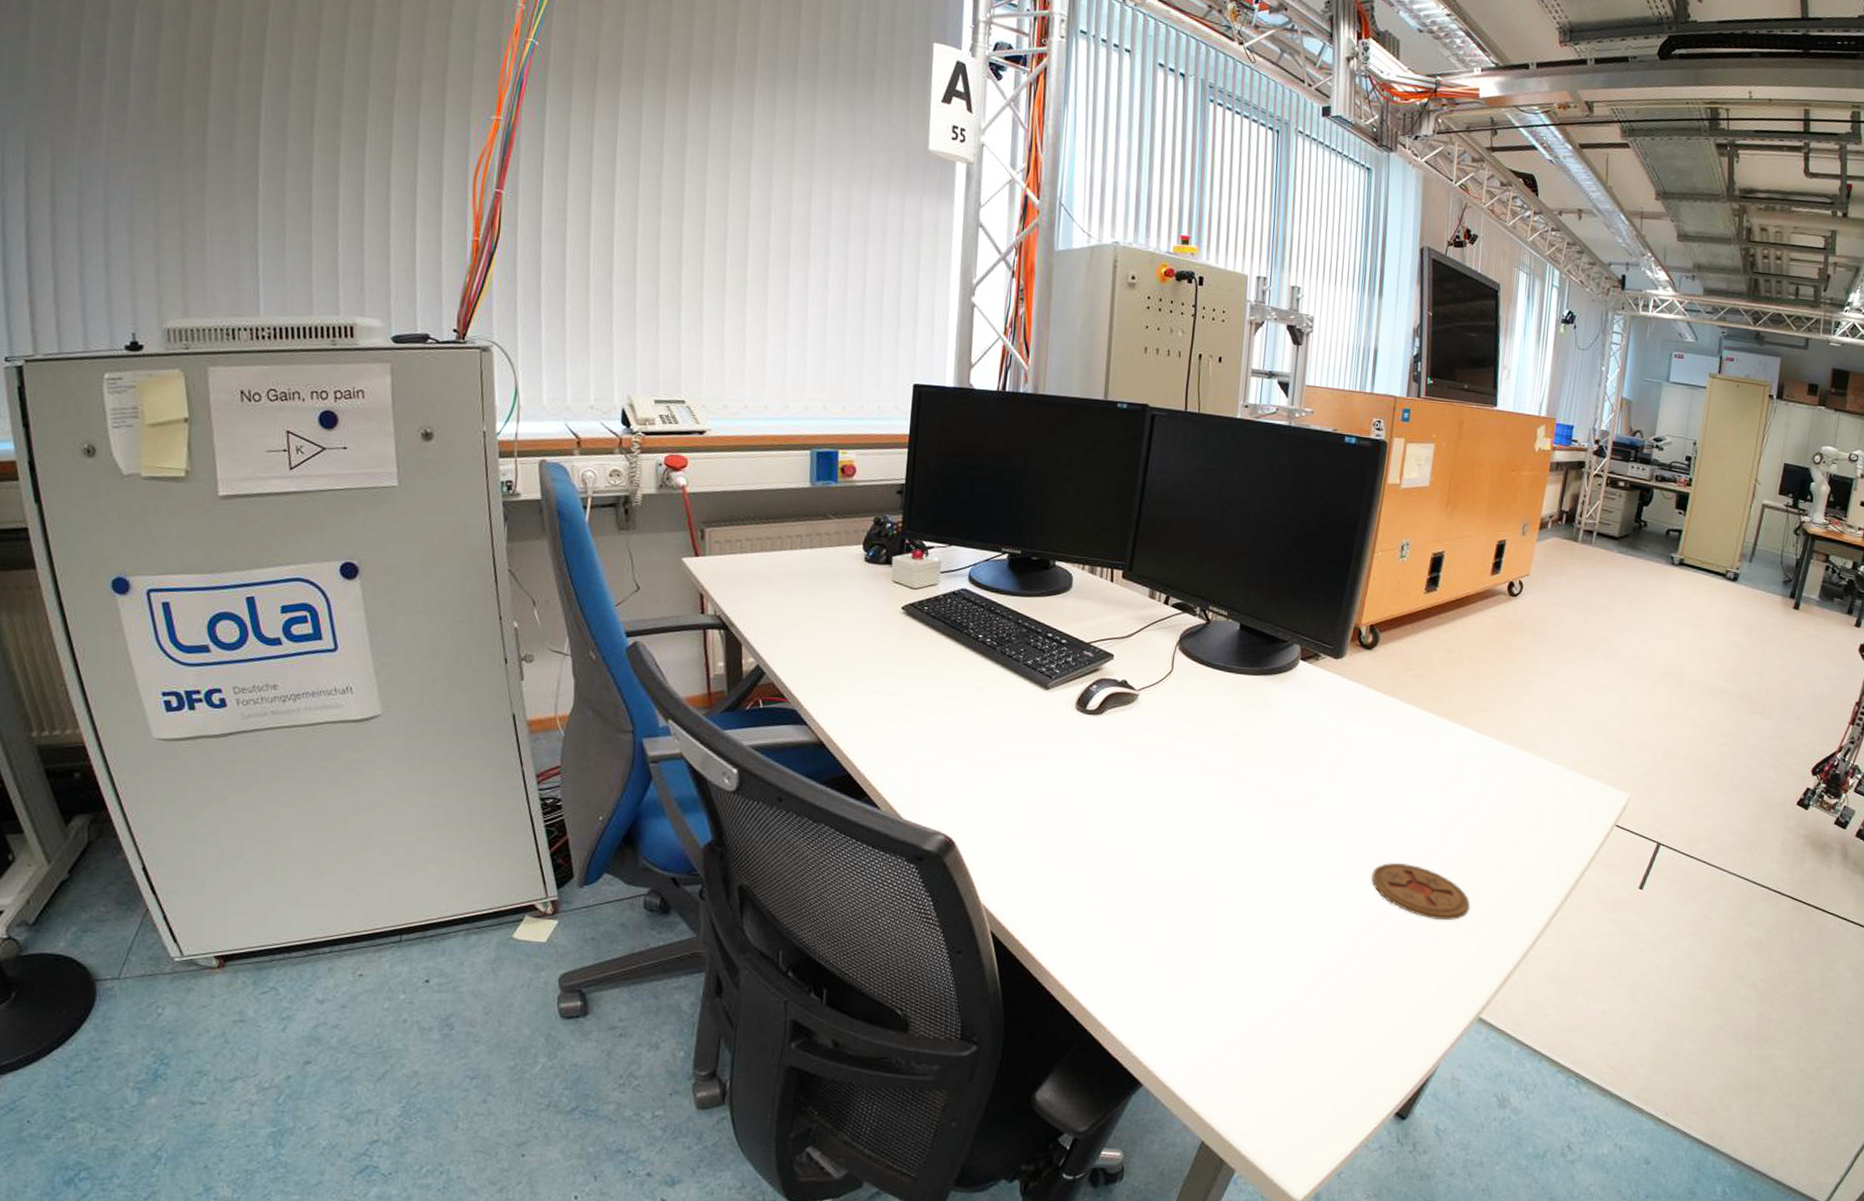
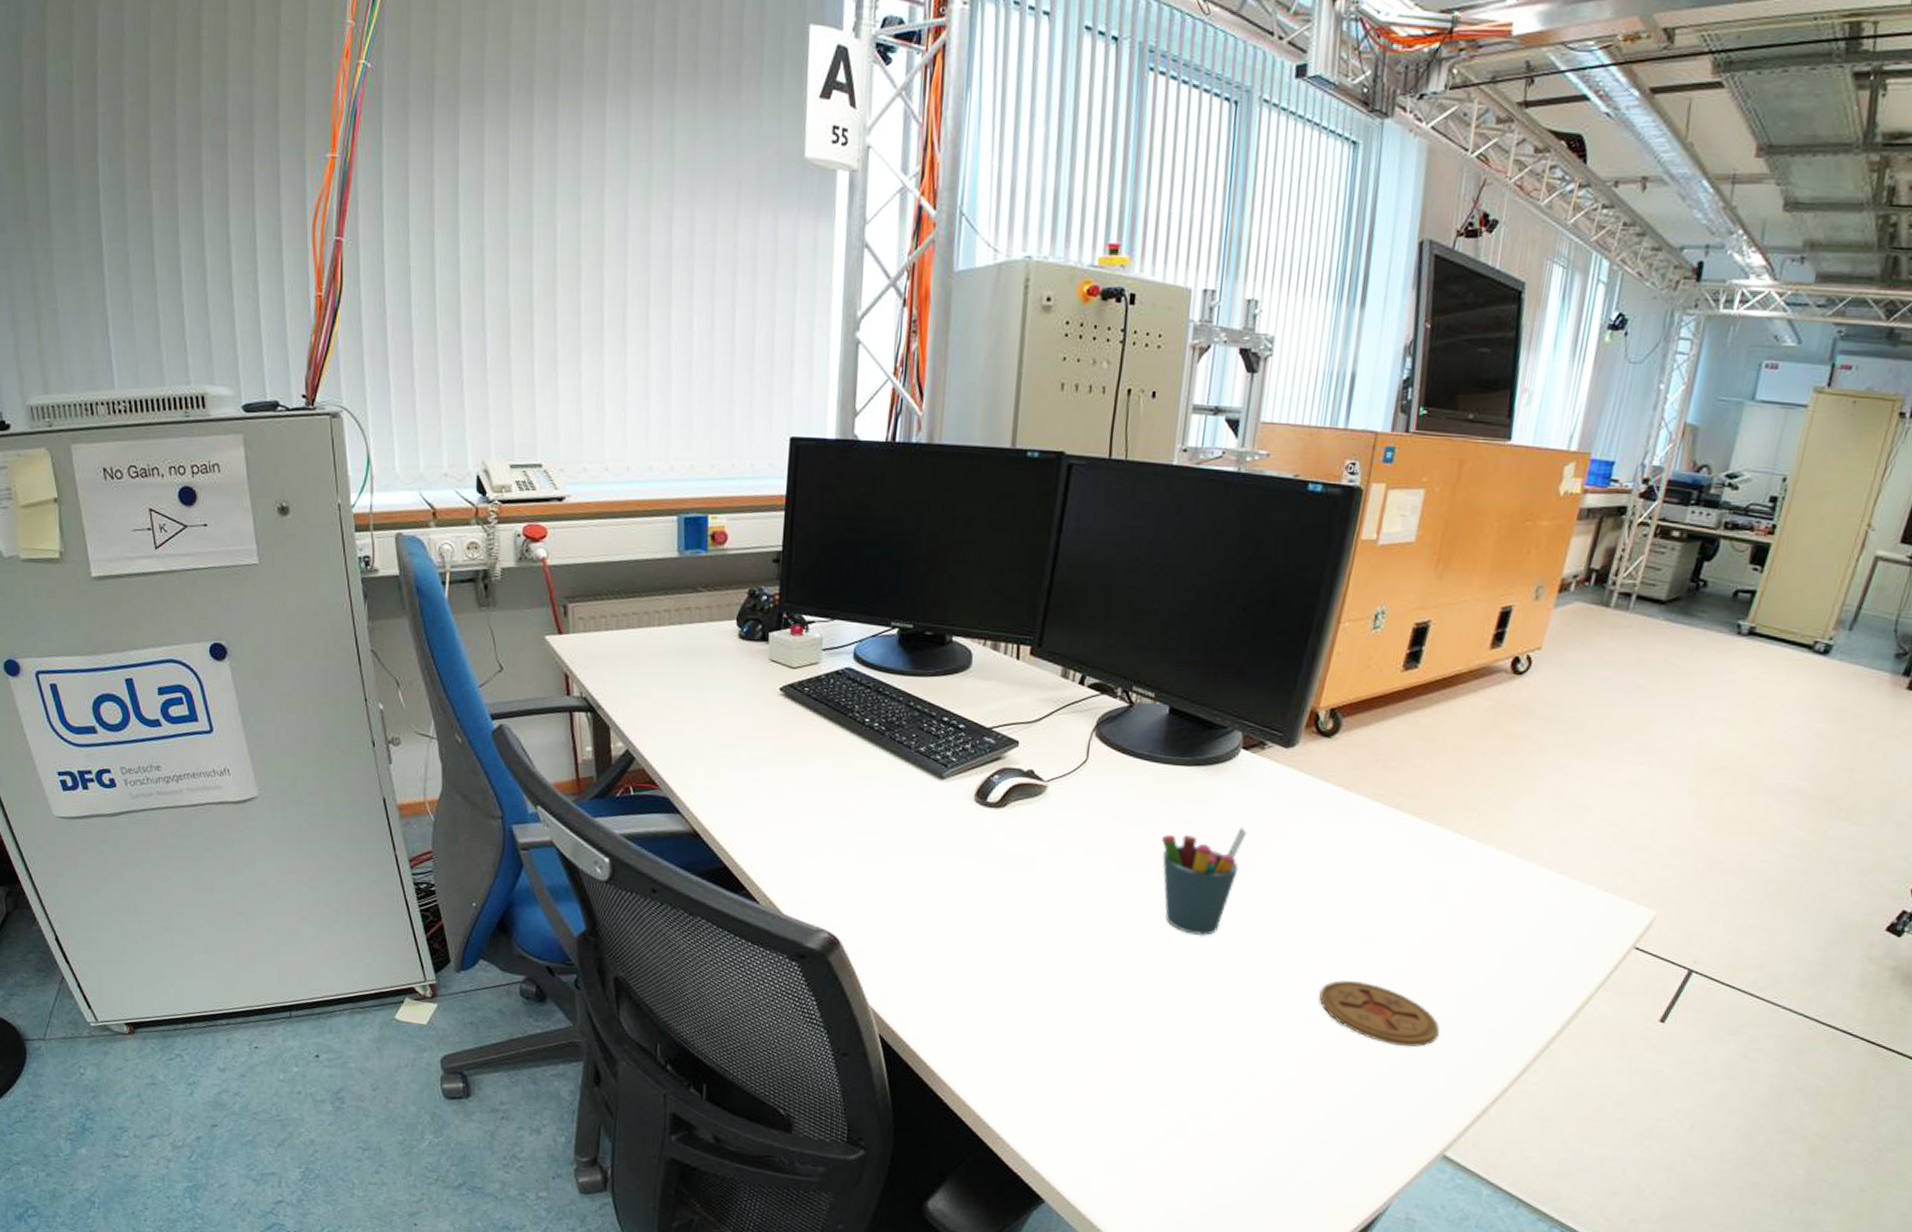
pen holder: none [1237,728,1308,826] -> present [1162,826,1248,935]

